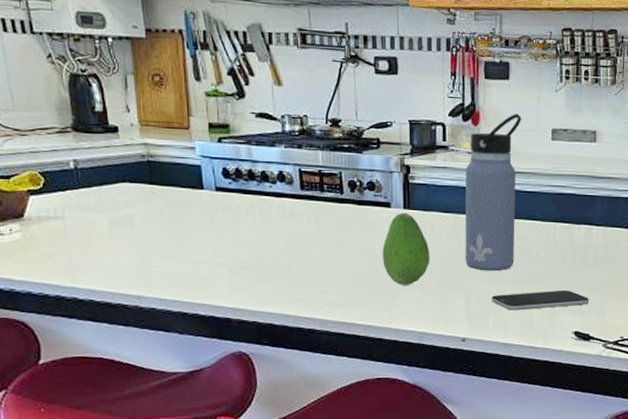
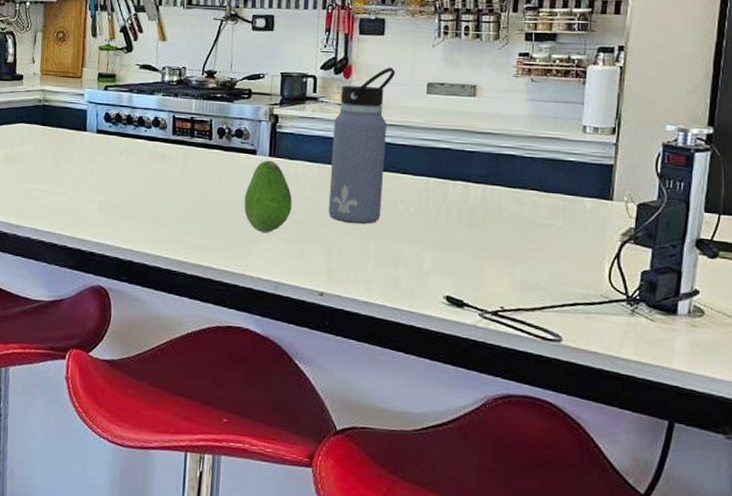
smartphone: present [491,290,589,311] -> none [354,249,464,268]

